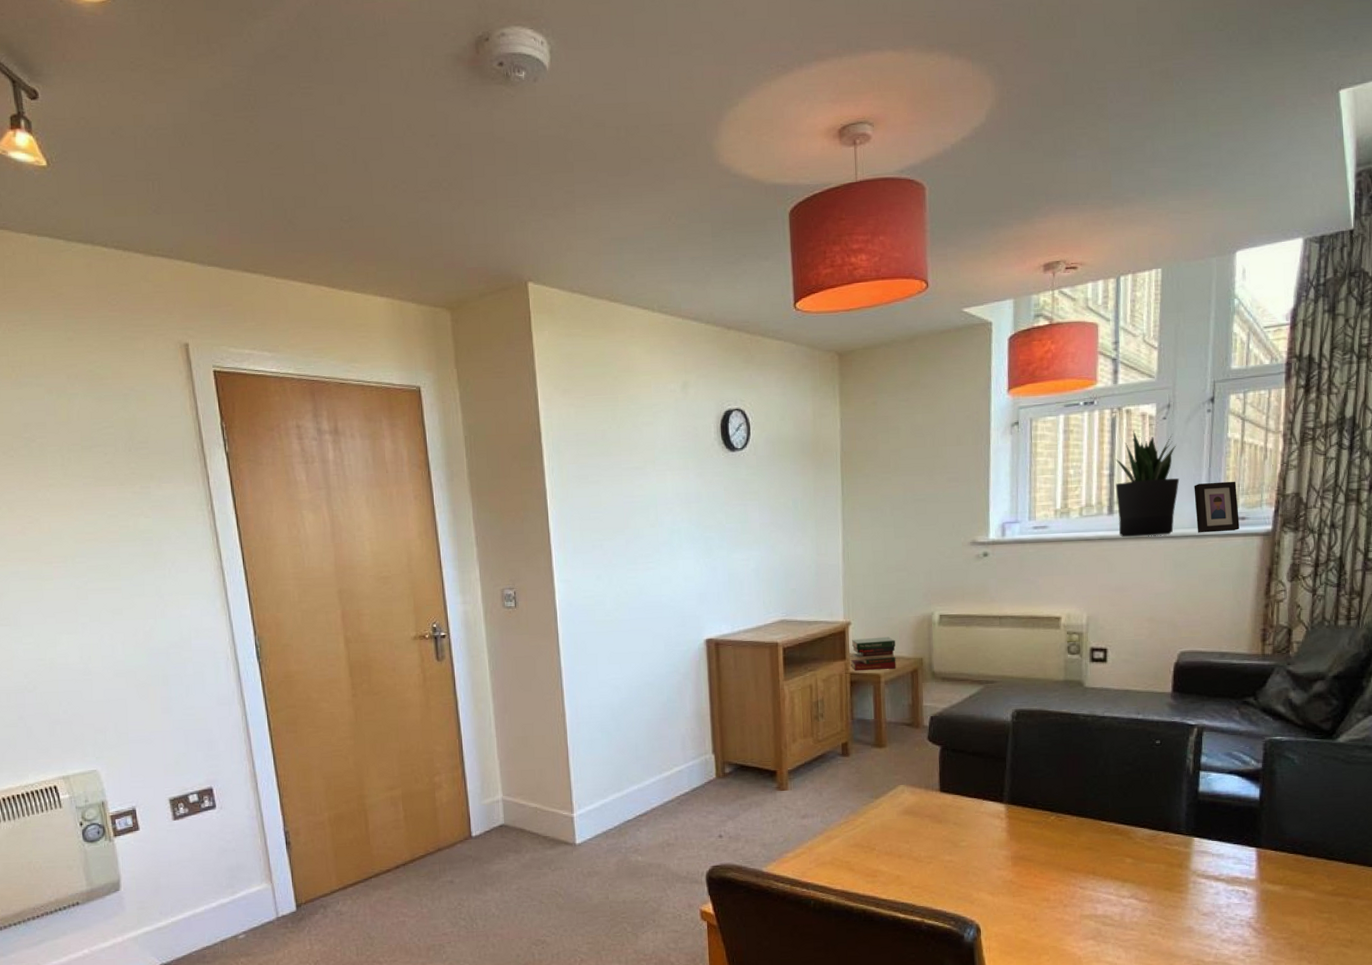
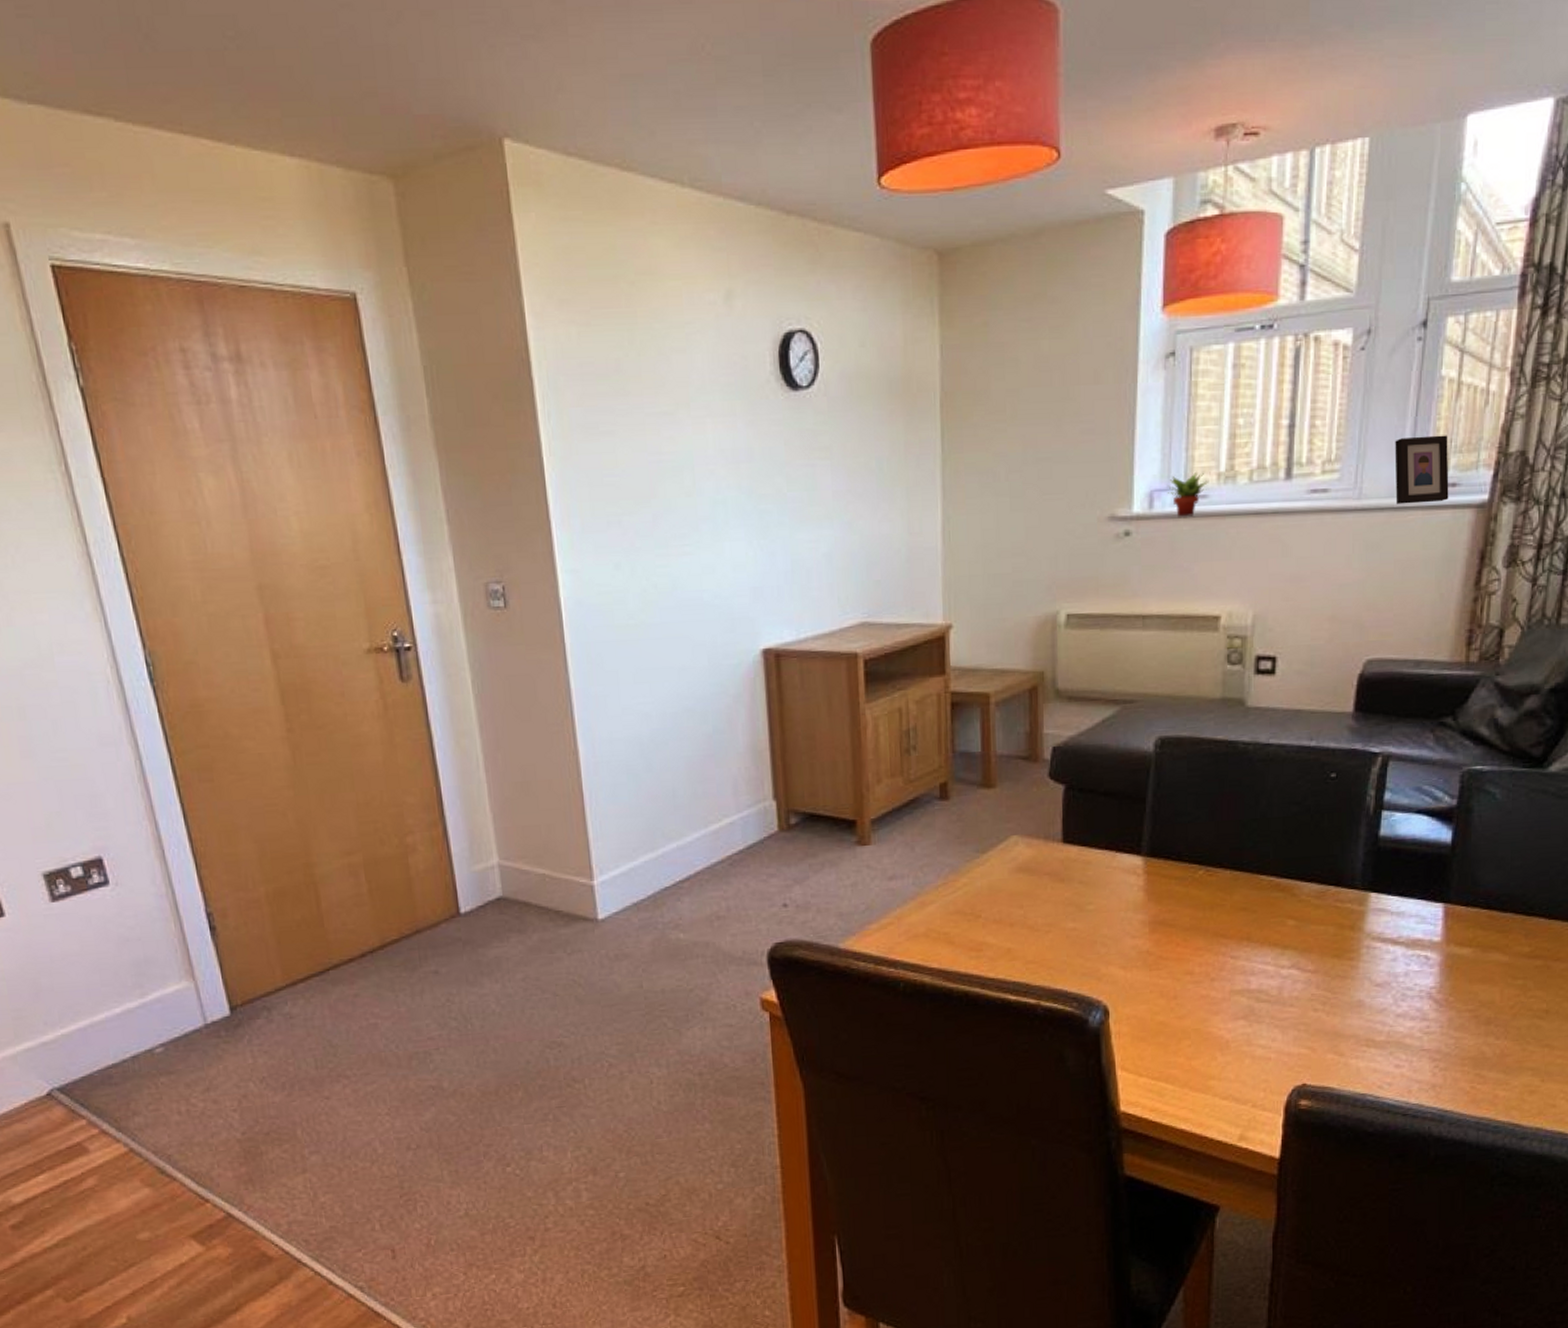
books: present [851,636,896,672] -> none [952,643,1010,690]
succulent plant: none [1015,508,1047,543] -> present [1167,471,1208,518]
planter: present [1115,430,1180,538] -> none [1296,365,1378,511]

